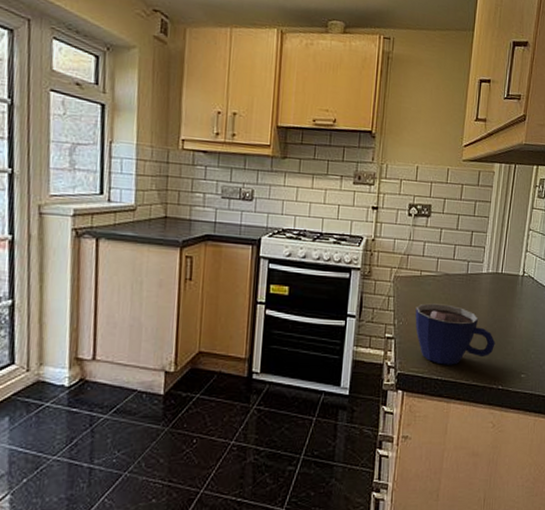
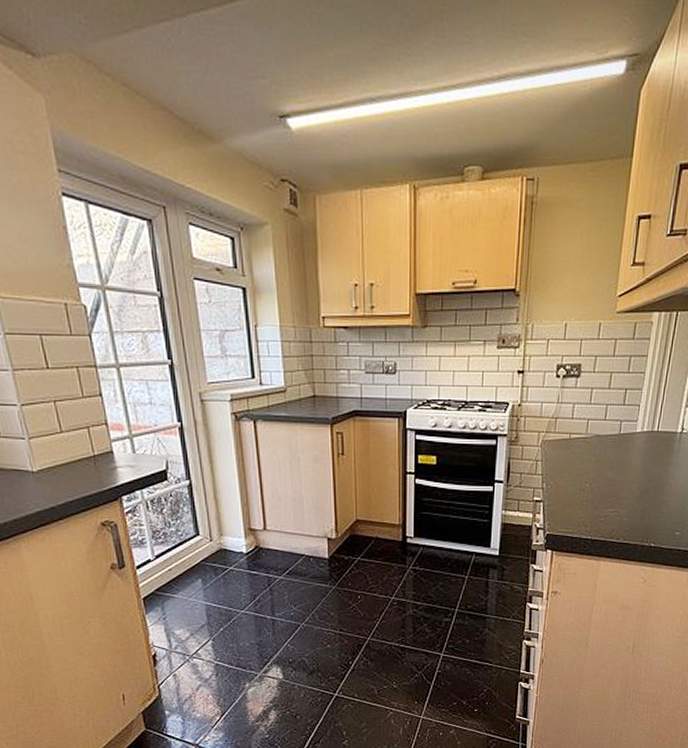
cup: present [415,303,496,365] -> none [564,466,649,525]

